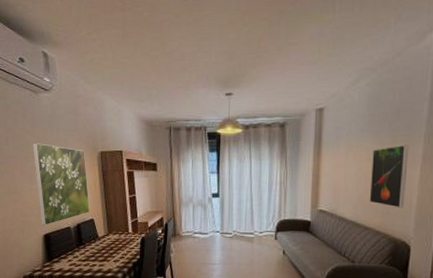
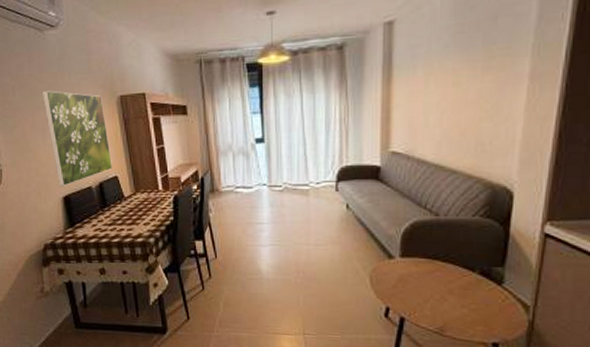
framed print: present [369,144,409,208] -> none [457,60,511,144]

